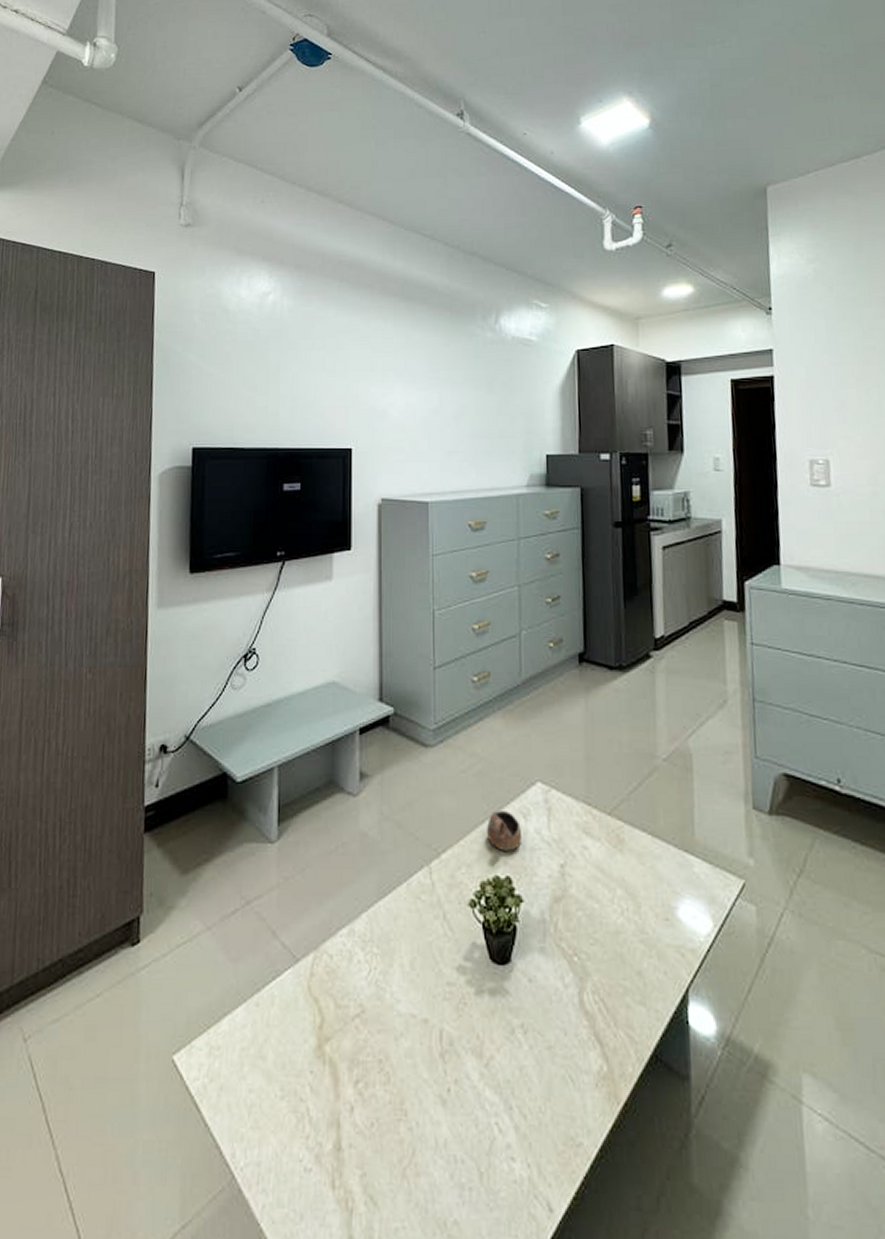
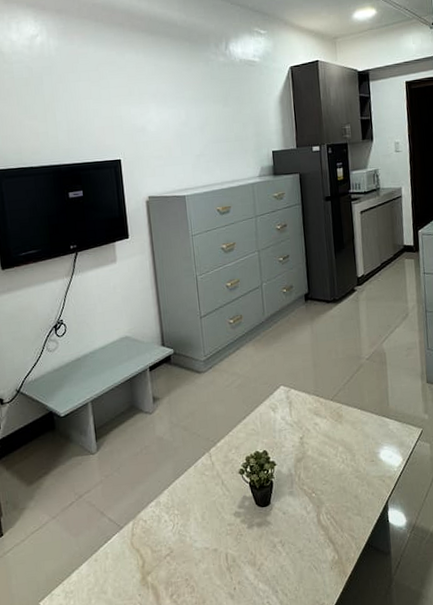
cup: present [487,809,523,851] -> none [247,407,273,435]

